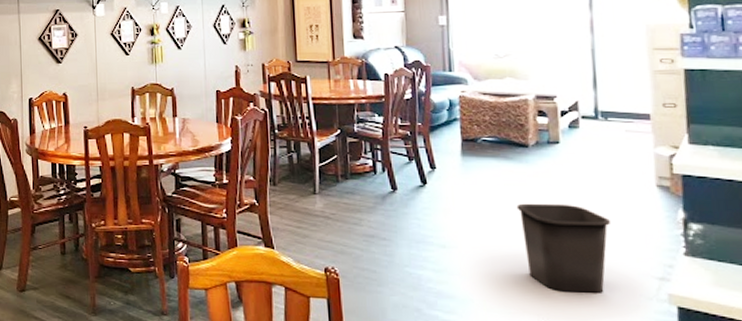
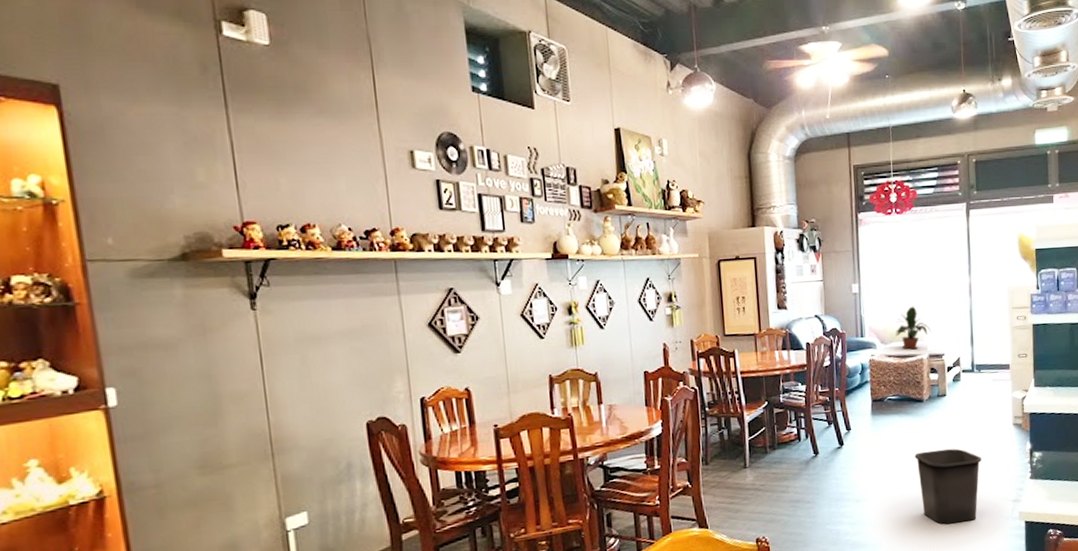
potted plant: none [492,41,539,89] -> present [896,306,931,350]

